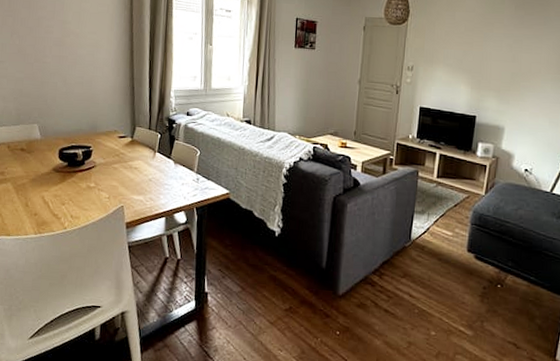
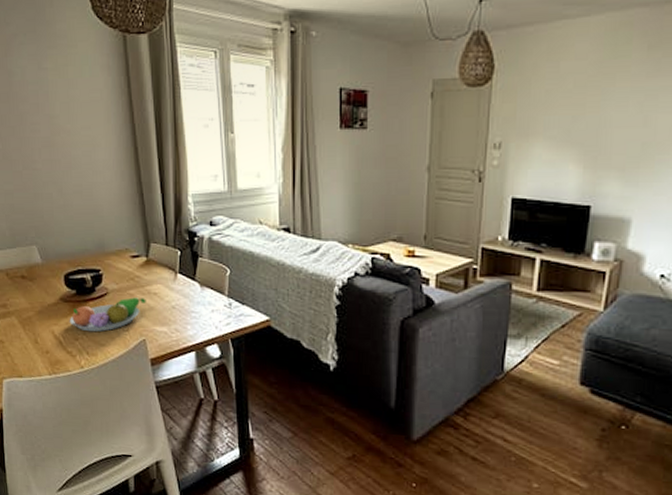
fruit bowl: none [58,170,128,198] -> present [69,297,146,332]

